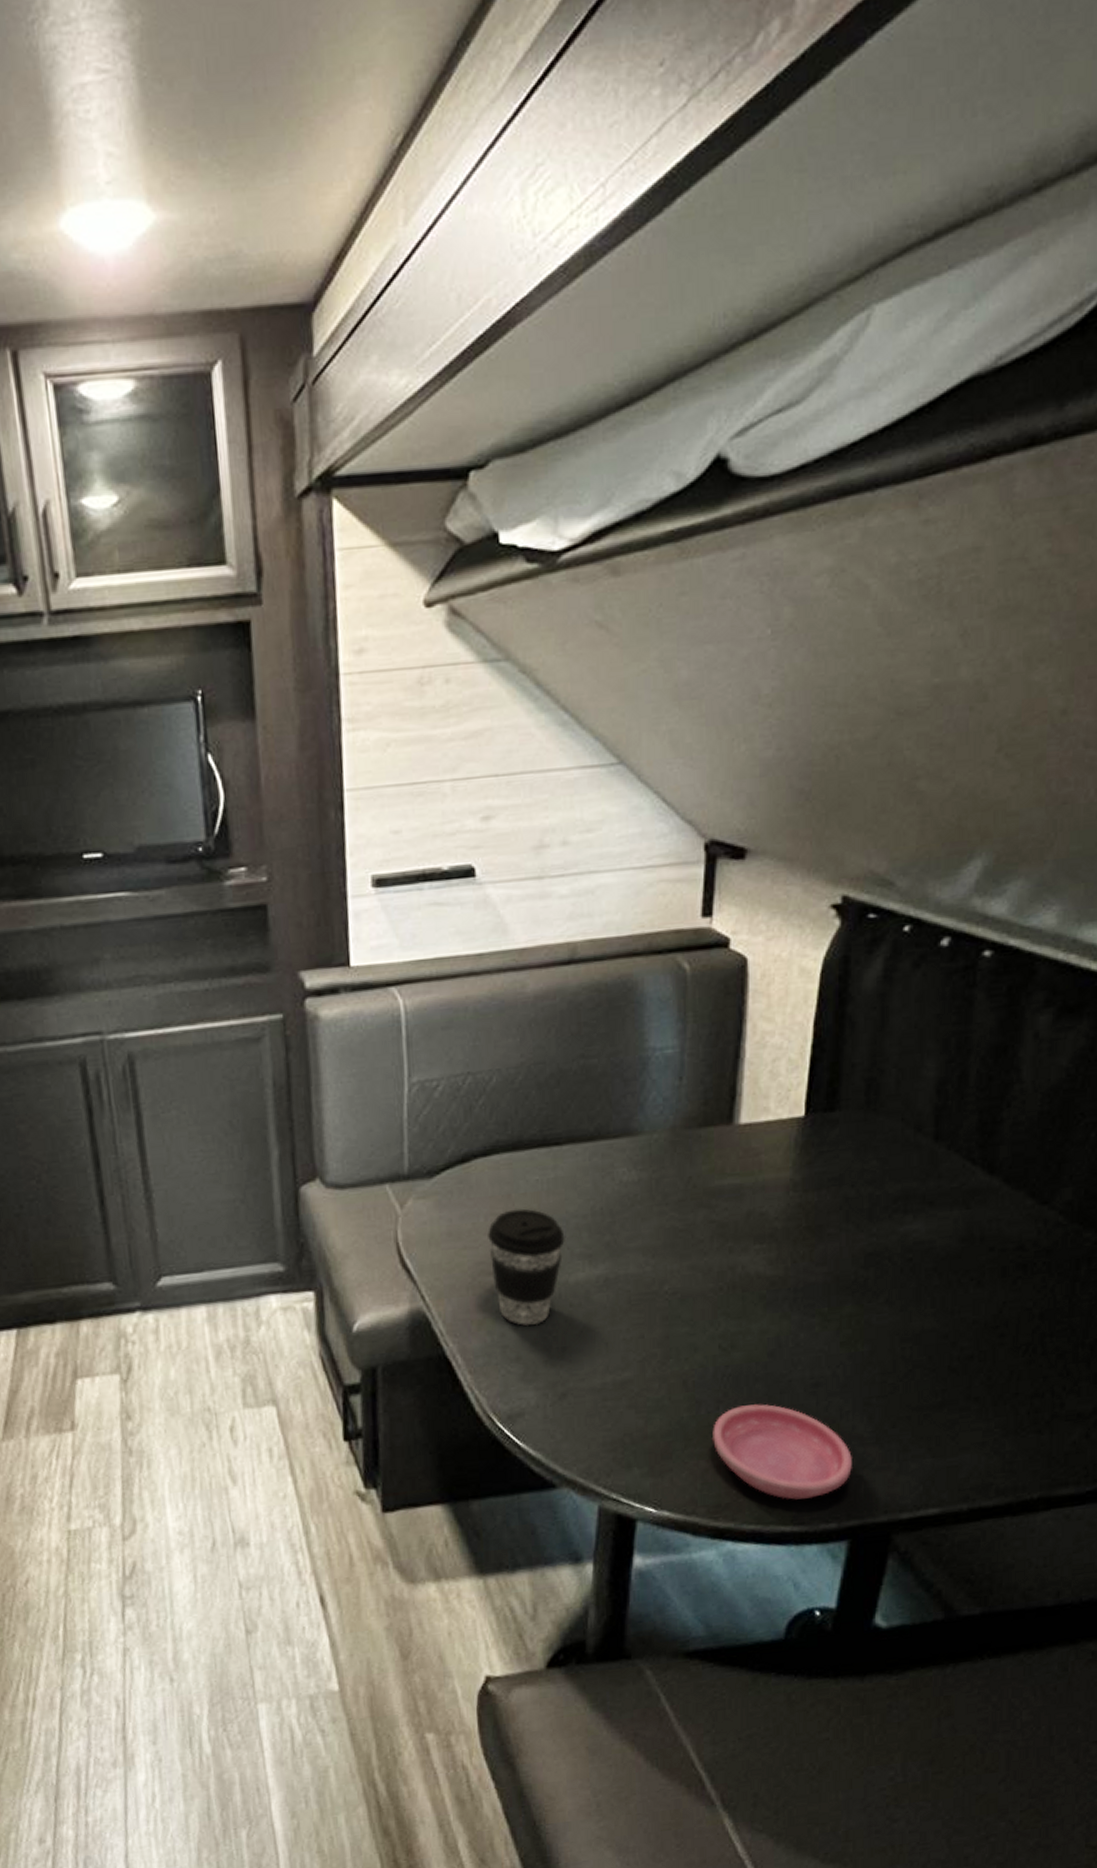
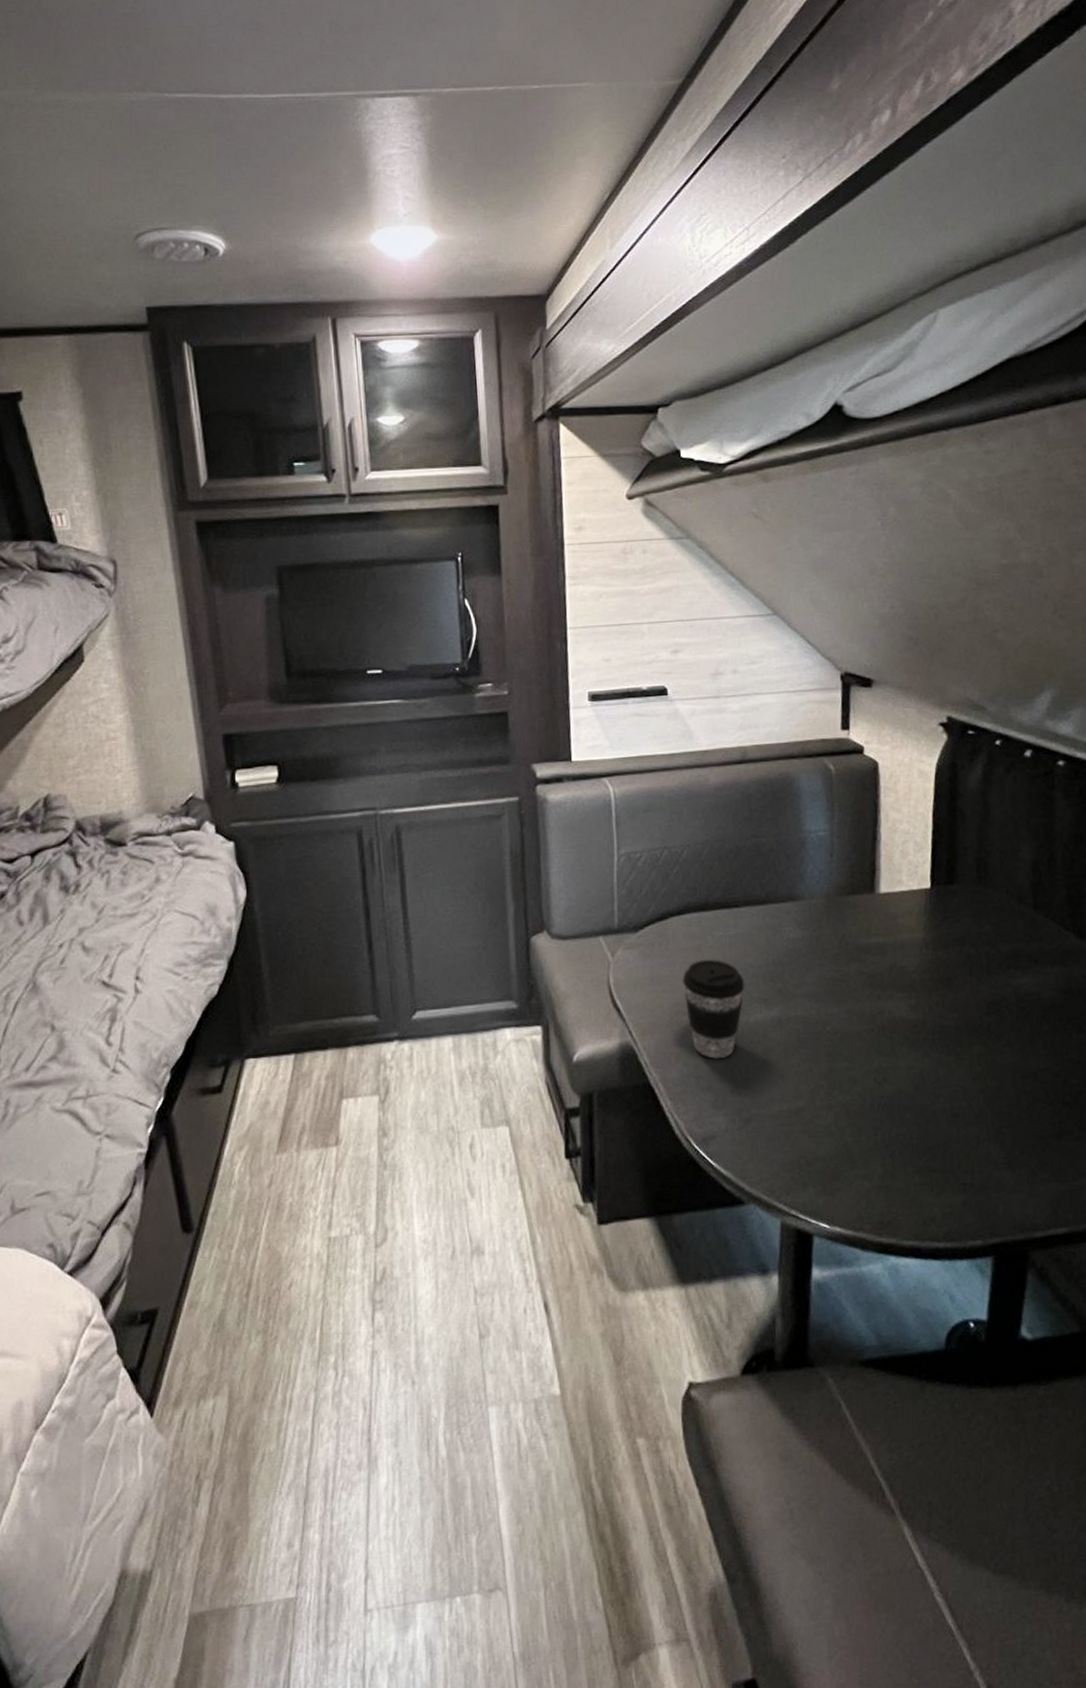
saucer: present [713,1404,852,1500] -> none [873,1131,991,1218]

